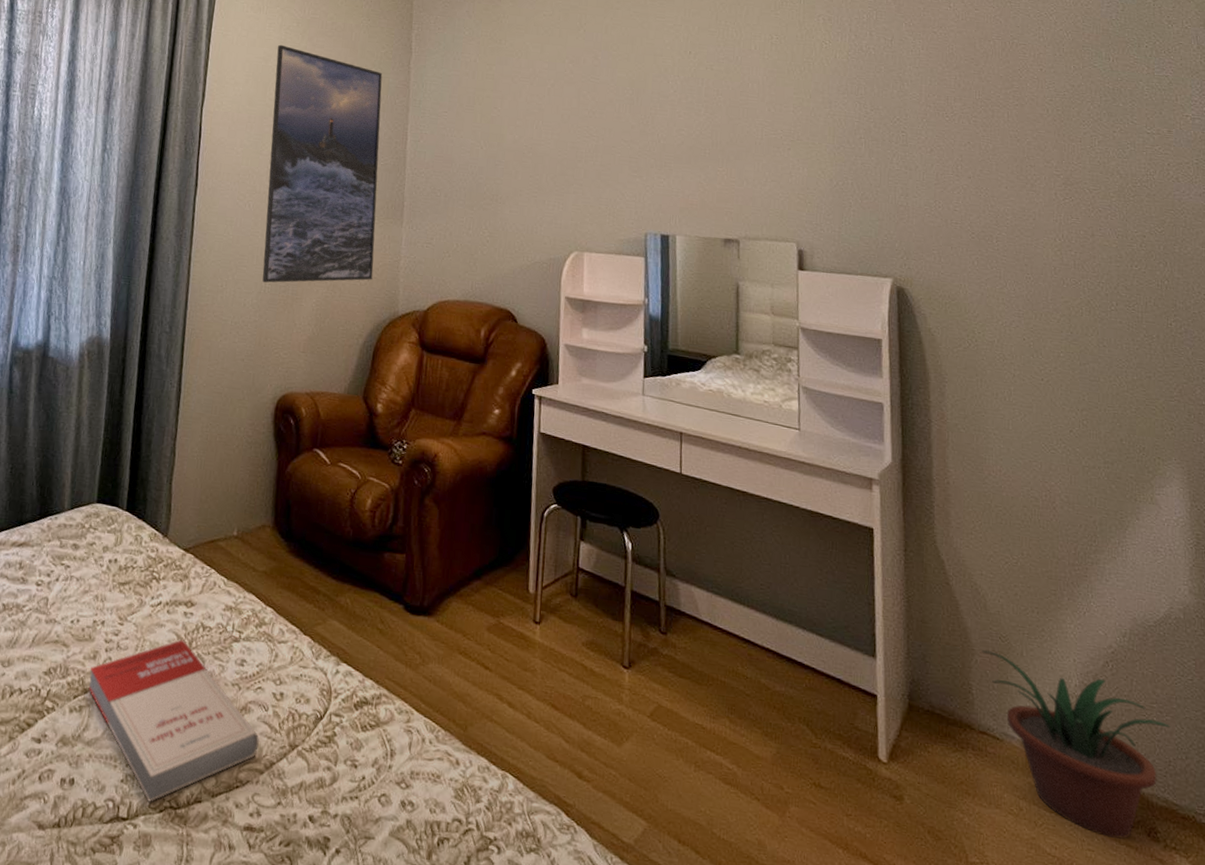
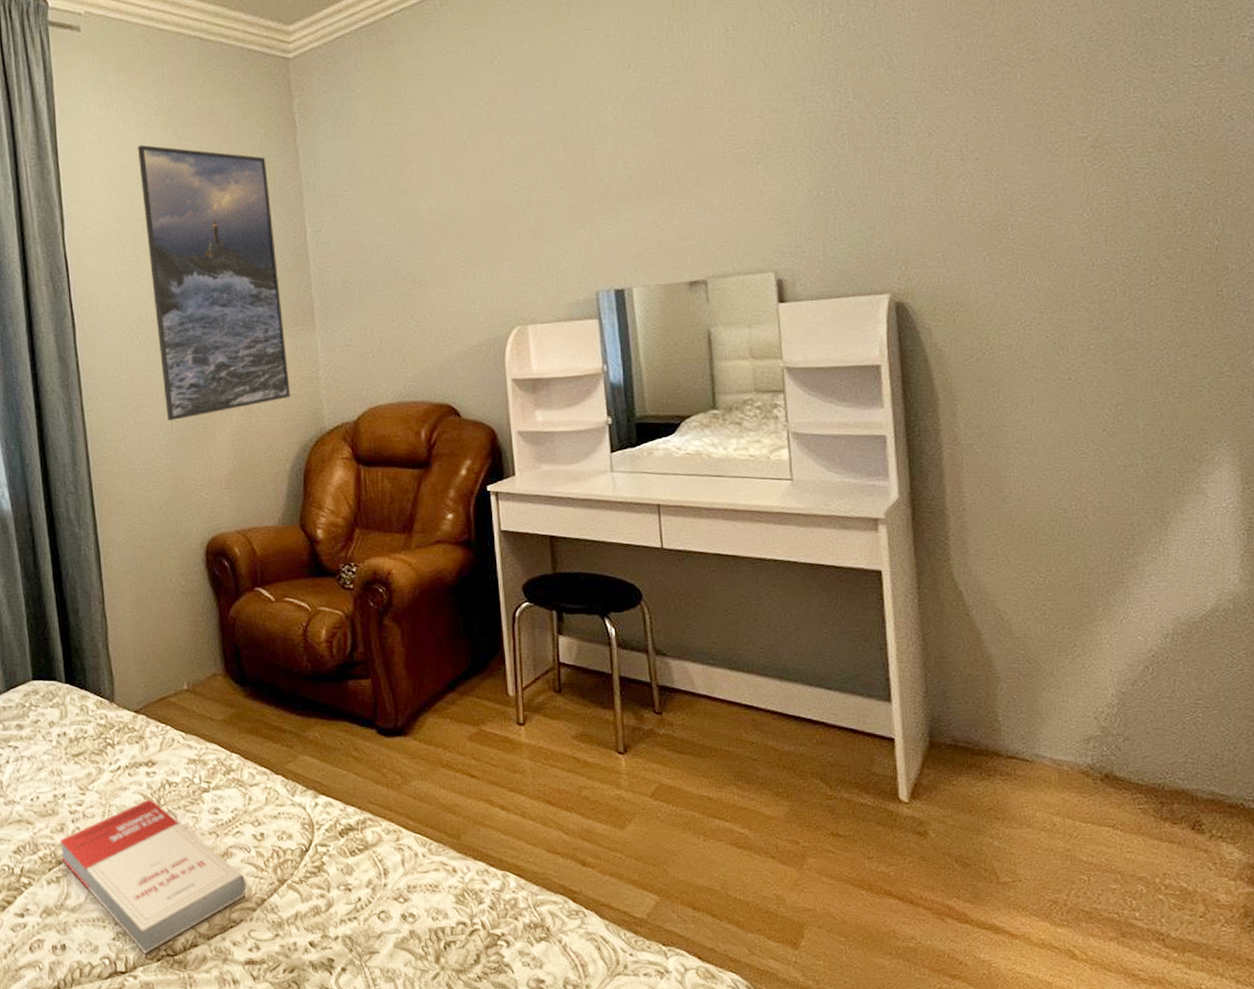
potted plant: present [982,649,1171,839] -> none [1008,674,1218,837]

